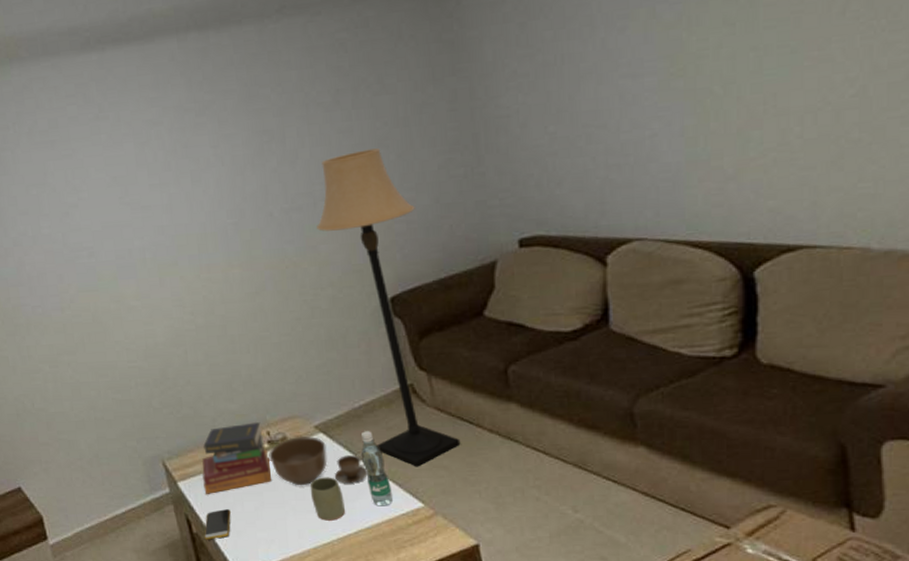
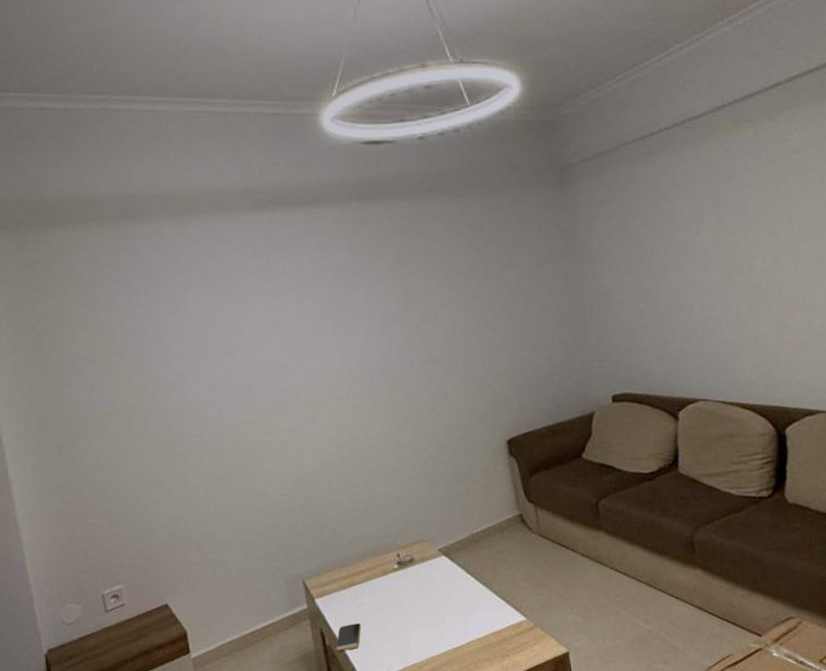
books: present [201,422,271,494] -> none [338,545,398,610]
bowl: present [269,436,328,485] -> none [397,558,448,601]
mug: present [310,477,345,521] -> none [431,594,460,633]
lamp: present [317,148,461,467] -> none [450,313,558,586]
teacup: present [335,455,369,483] -> none [453,575,482,599]
bottle: present [360,431,393,506] -> none [476,554,501,620]

